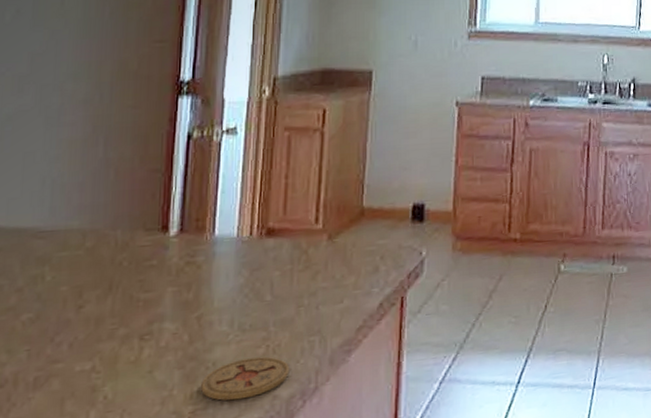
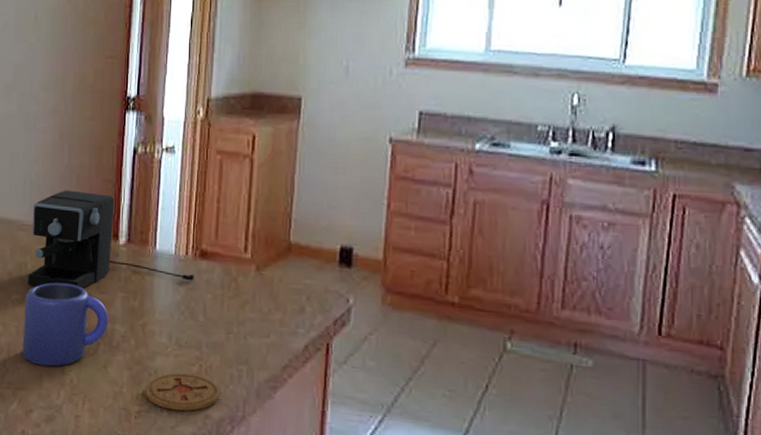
mug: none [35,288,156,390] -> present [22,282,109,367]
coffee maker: none [45,185,260,300] -> present [28,190,195,289]

